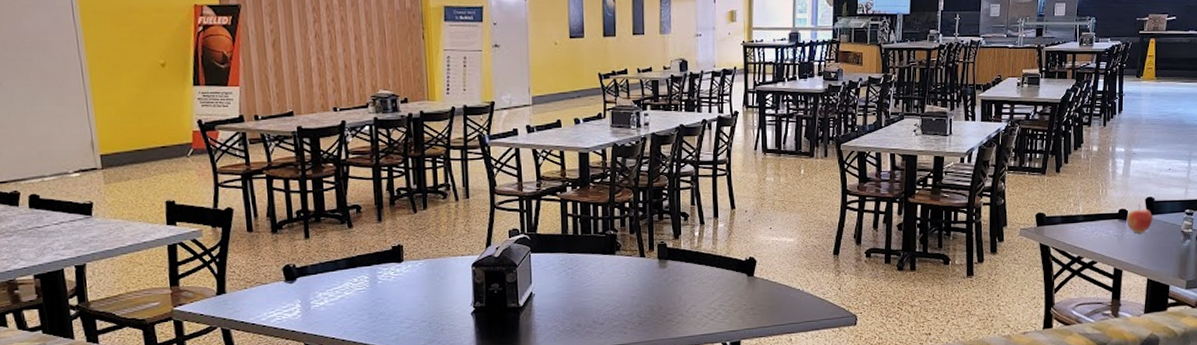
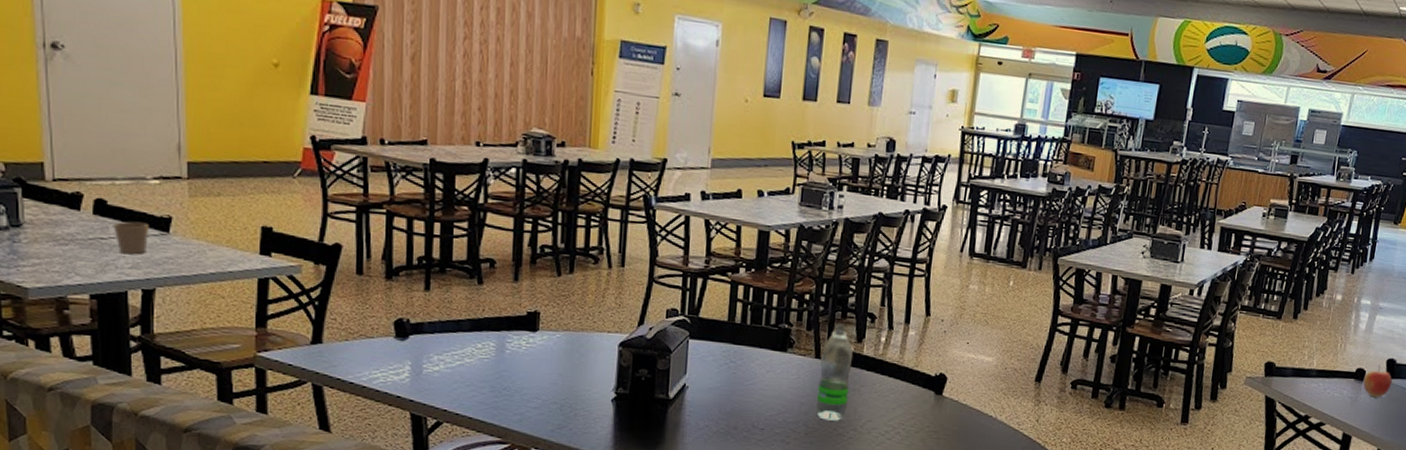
cup: none [46,209,76,238] -> present [113,221,148,255]
bottle: none [645,224,673,310] -> present [815,323,853,421]

